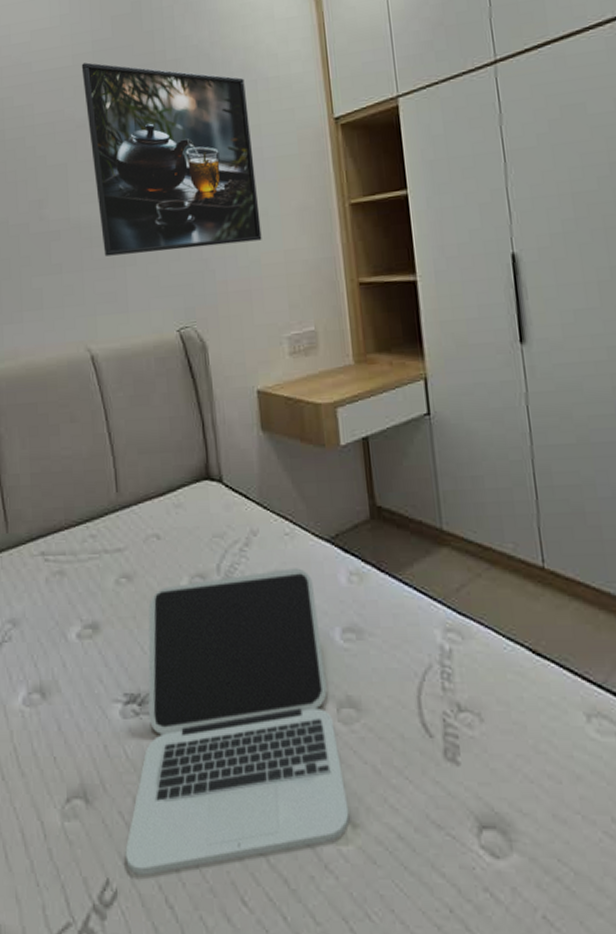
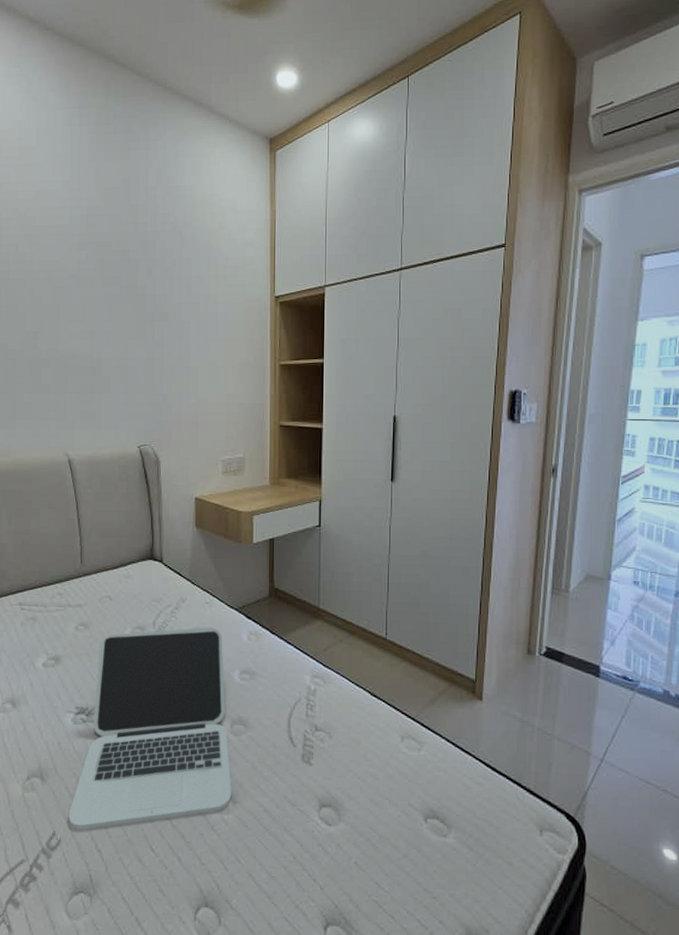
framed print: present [81,62,262,257] -> none [77,224,210,385]

